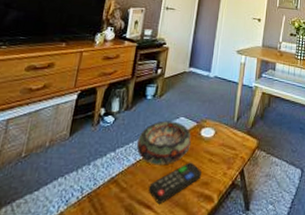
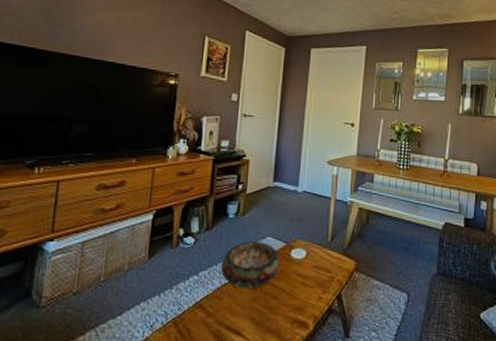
remote control: present [148,162,201,204] -> none [237,285,294,330]

